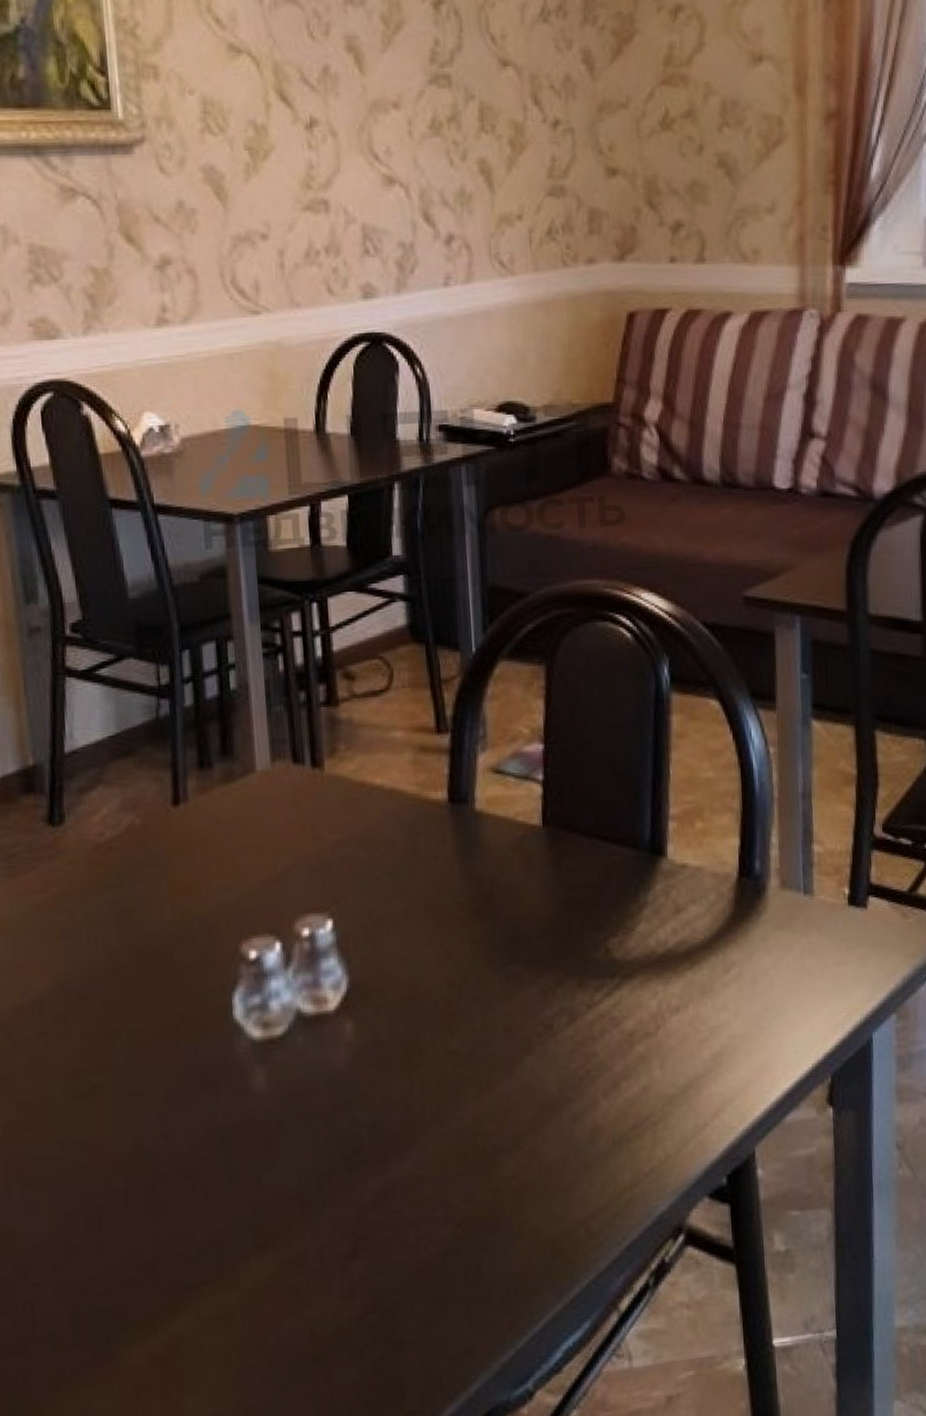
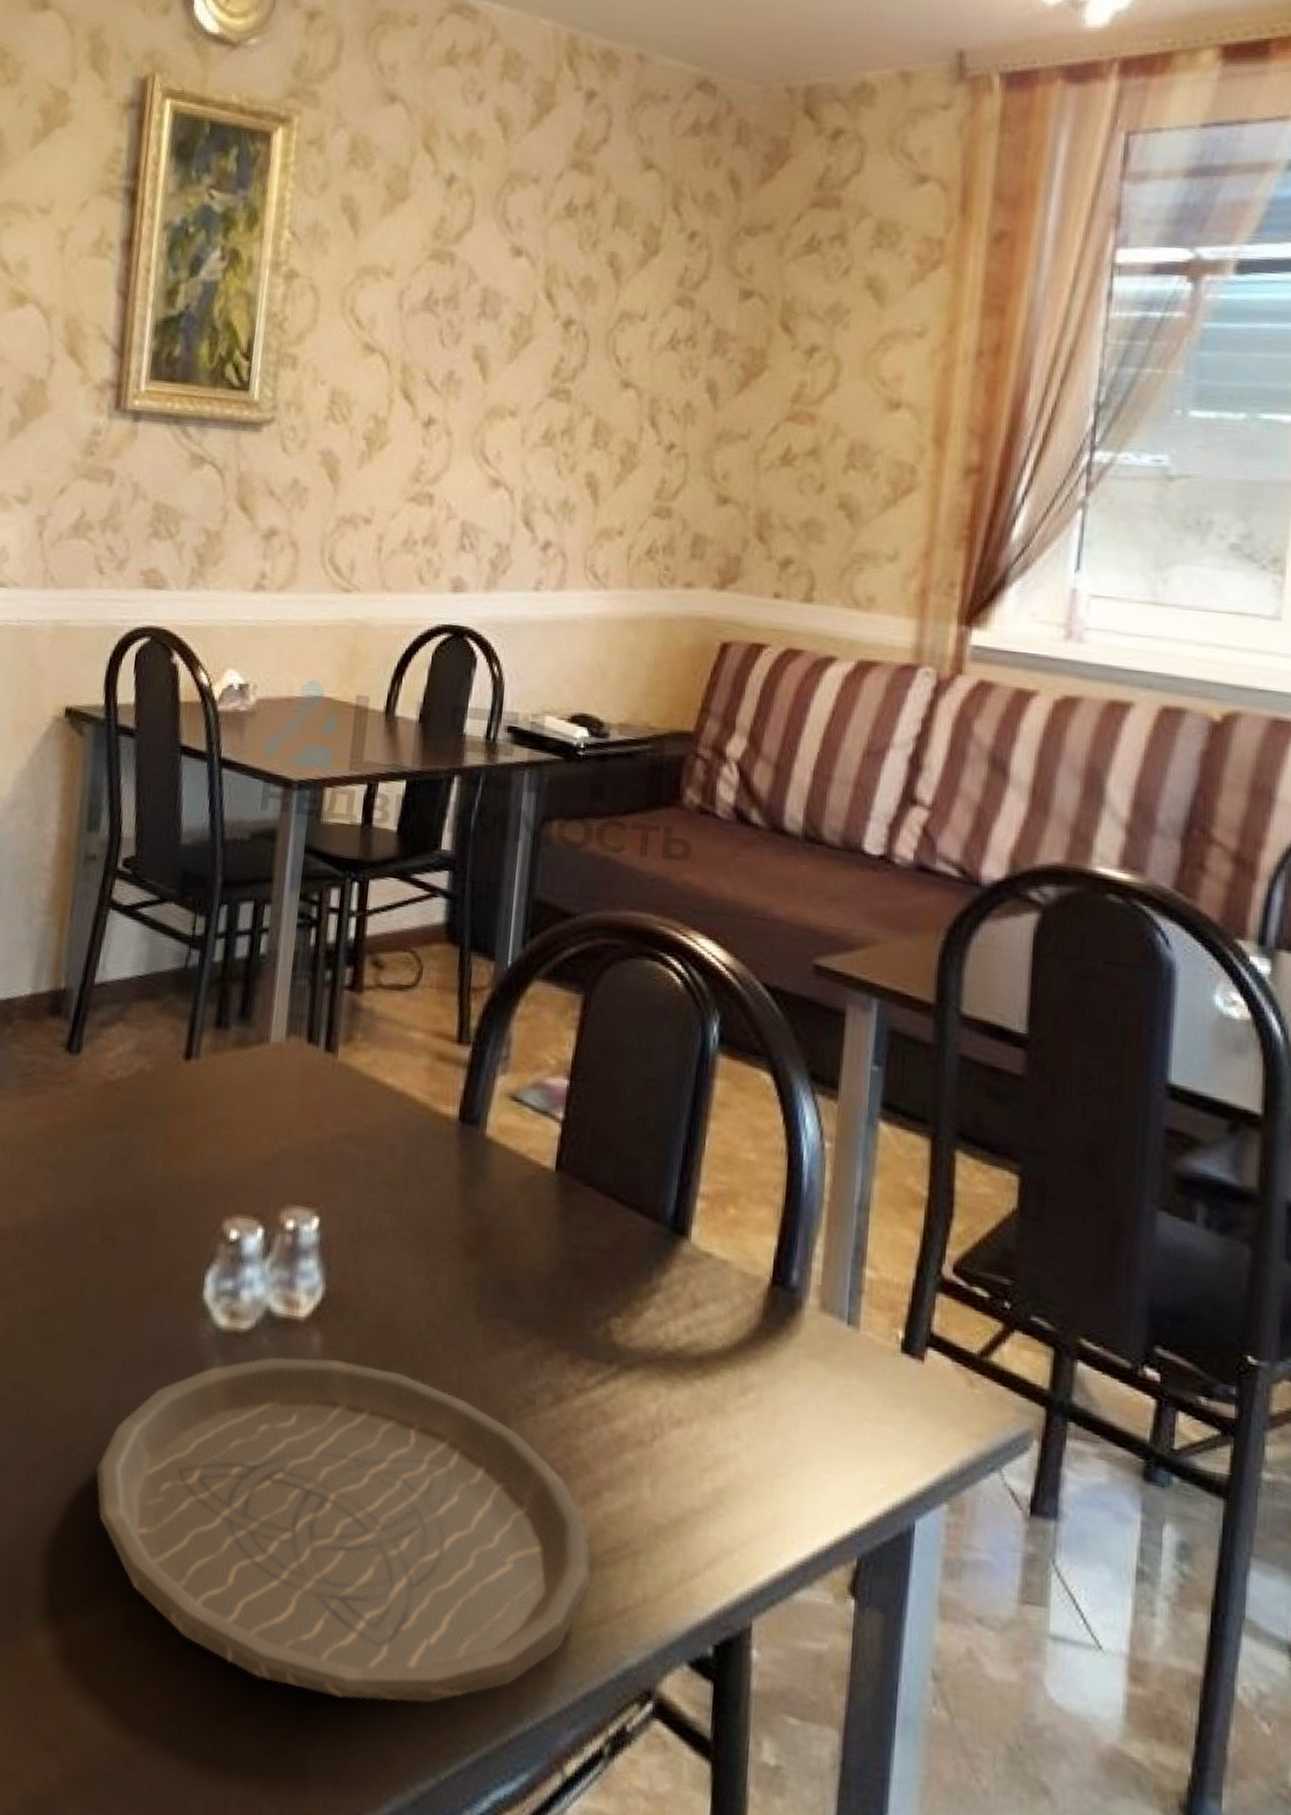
plate: none [159,1034,621,1320] -> present [96,1356,592,1703]

